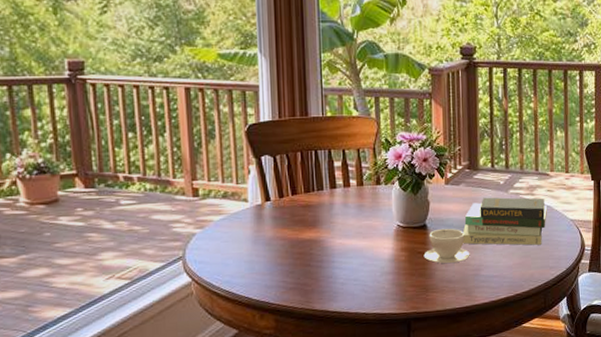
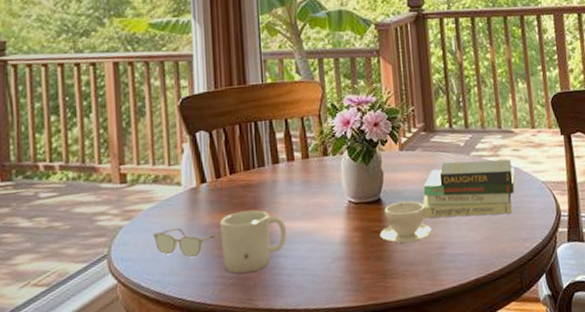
eyeglasses: none [223,238,284,264] -> present [153,228,222,258]
mug: none [282,227,341,280] -> present [219,209,286,274]

